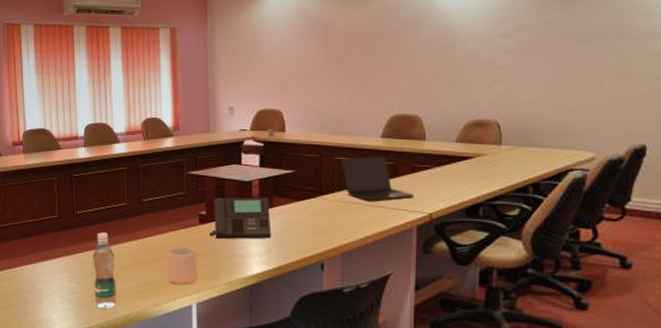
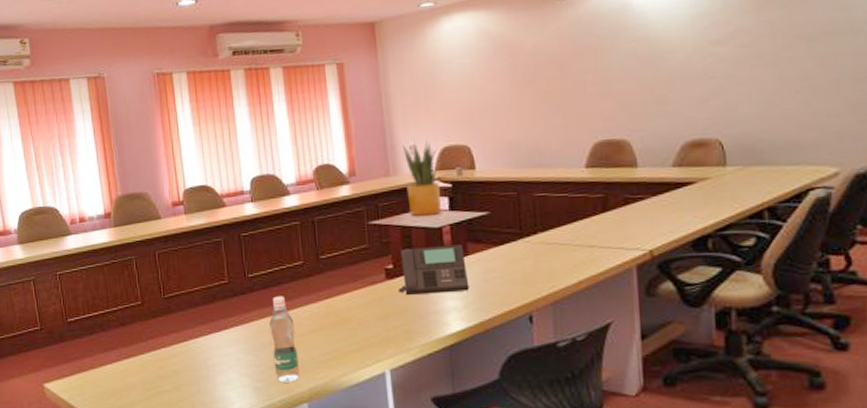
mug: present [167,246,197,285] -> none [353,306,388,350]
planter: none [222,103,257,171] -> present [402,141,442,217]
laptop: present [340,155,414,202] -> none [541,188,630,242]

